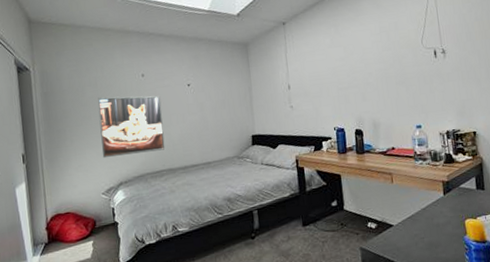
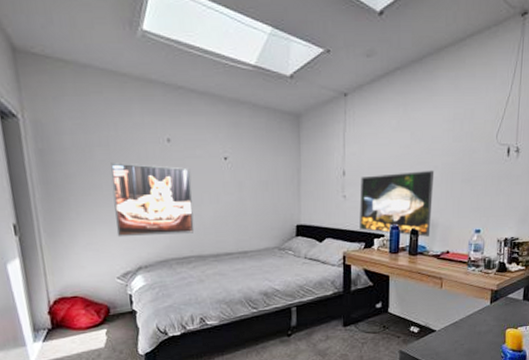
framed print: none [304,76,374,136] -> present [359,170,435,237]

